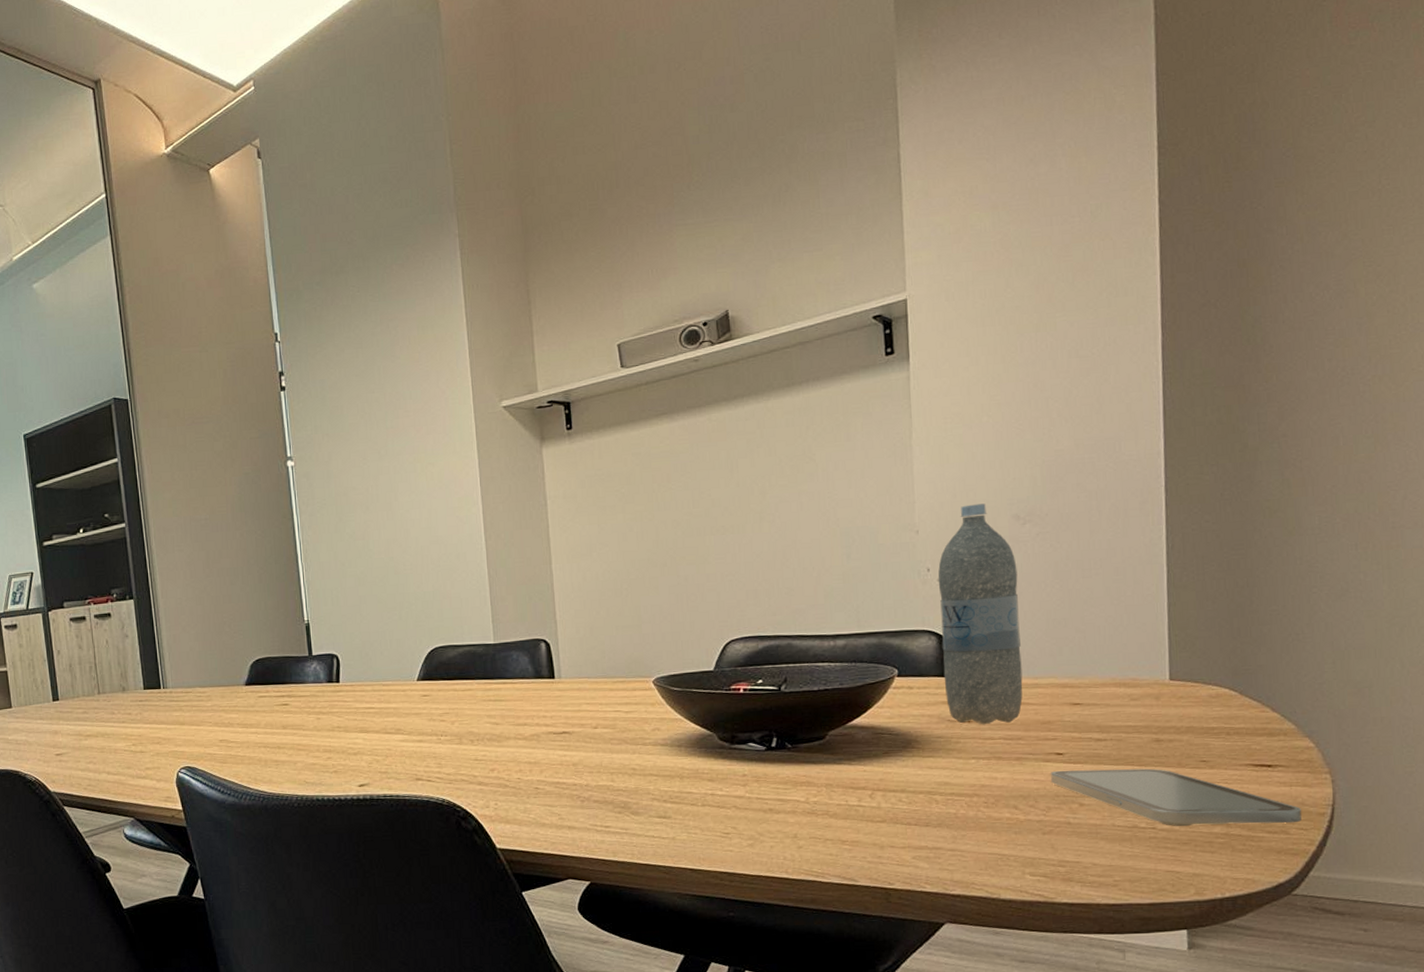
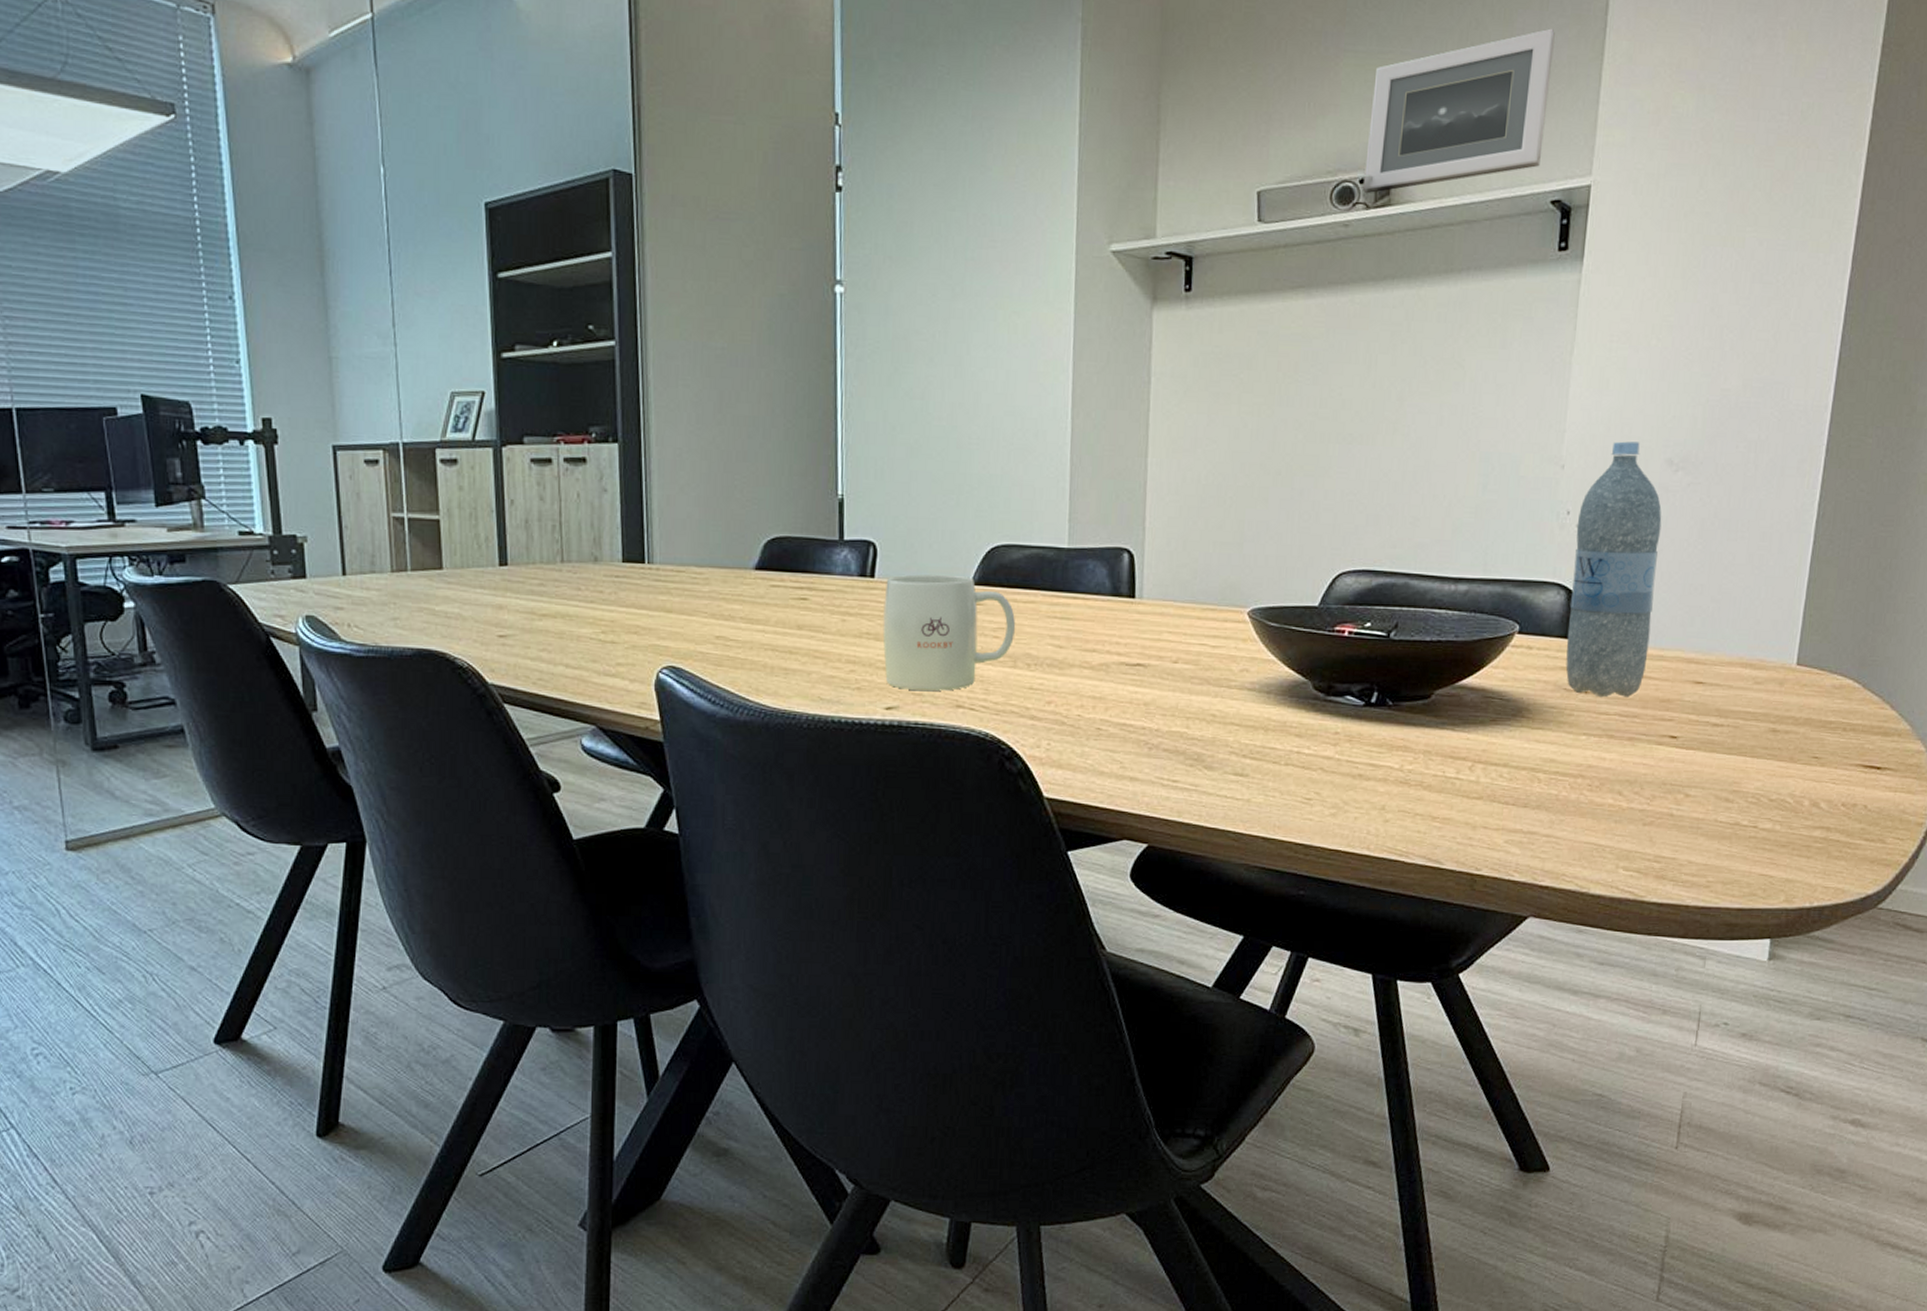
mug: none [349,674,458,769] -> present [882,574,1016,691]
picture frame: none [705,180,859,334] -> present [1362,28,1555,194]
smartphone: present [1050,768,1303,827] -> none [1659,755,1902,832]

